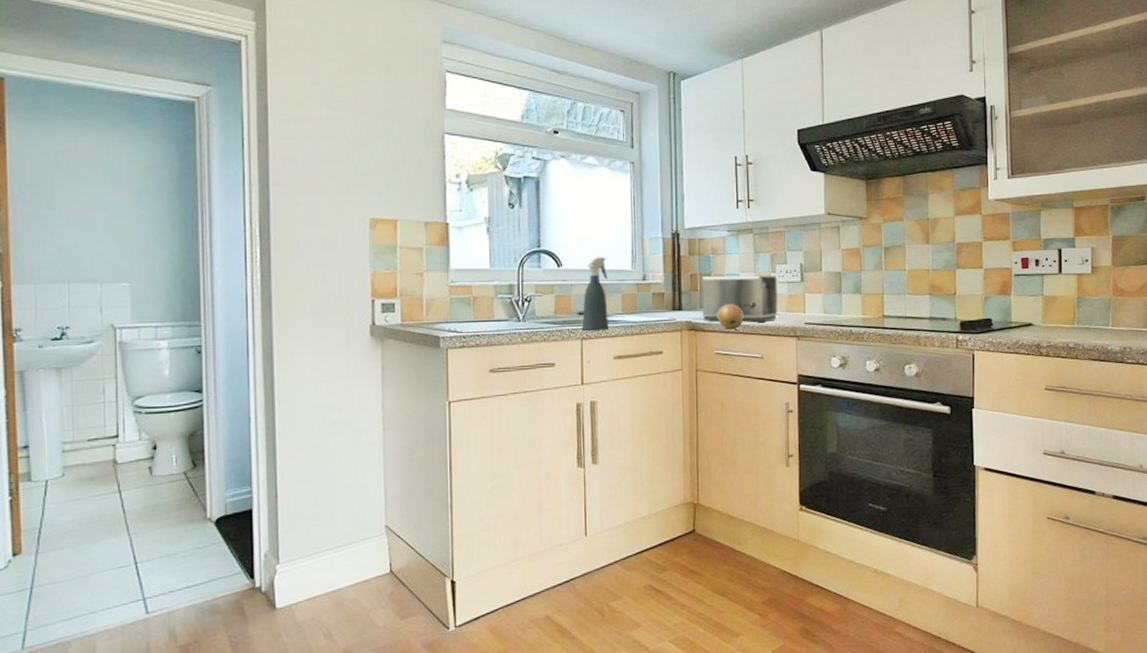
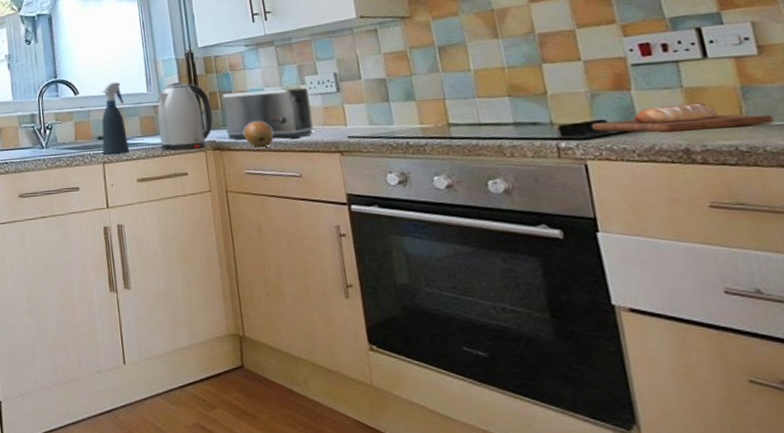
kettle: none [639,262,691,330] -> present [157,82,213,152]
bread loaf: none [982,308,1092,331] -> present [591,102,775,133]

